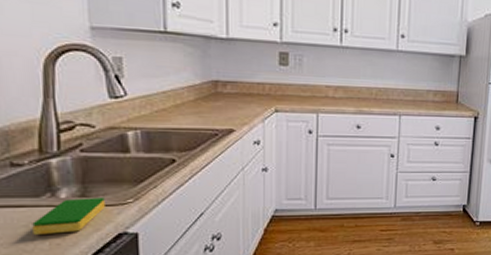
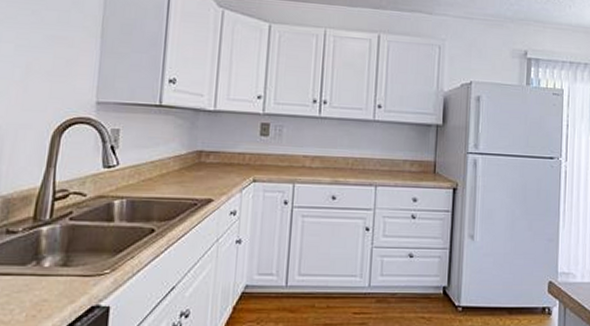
dish sponge: present [32,198,105,236] -> none [13,267,84,306]

